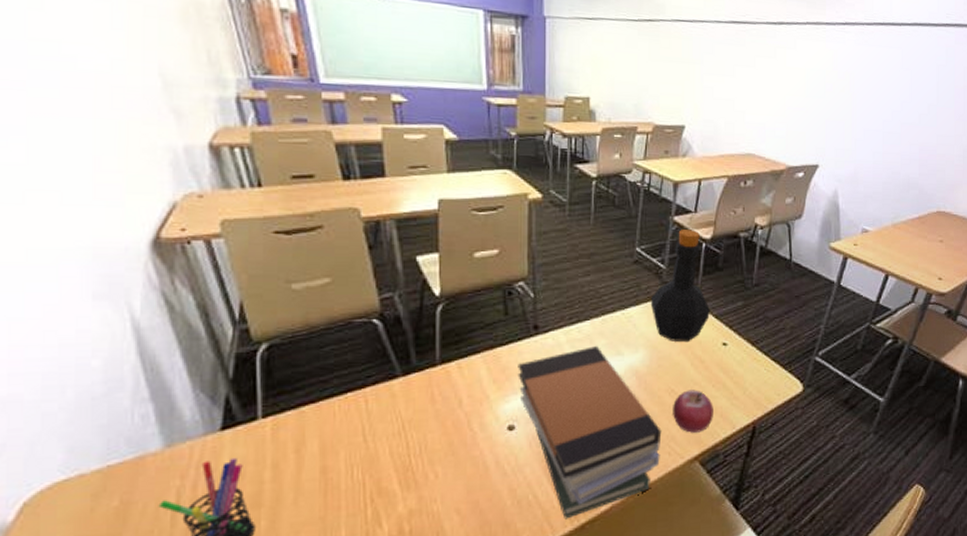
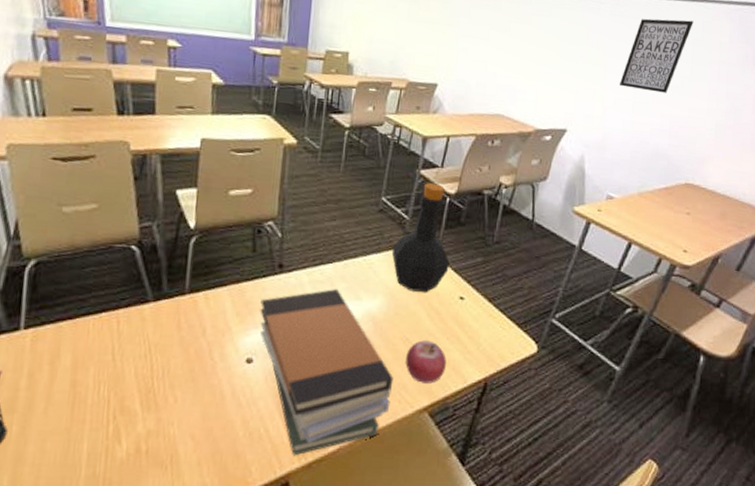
wall art: none [868,46,937,122] -> present [620,18,694,93]

